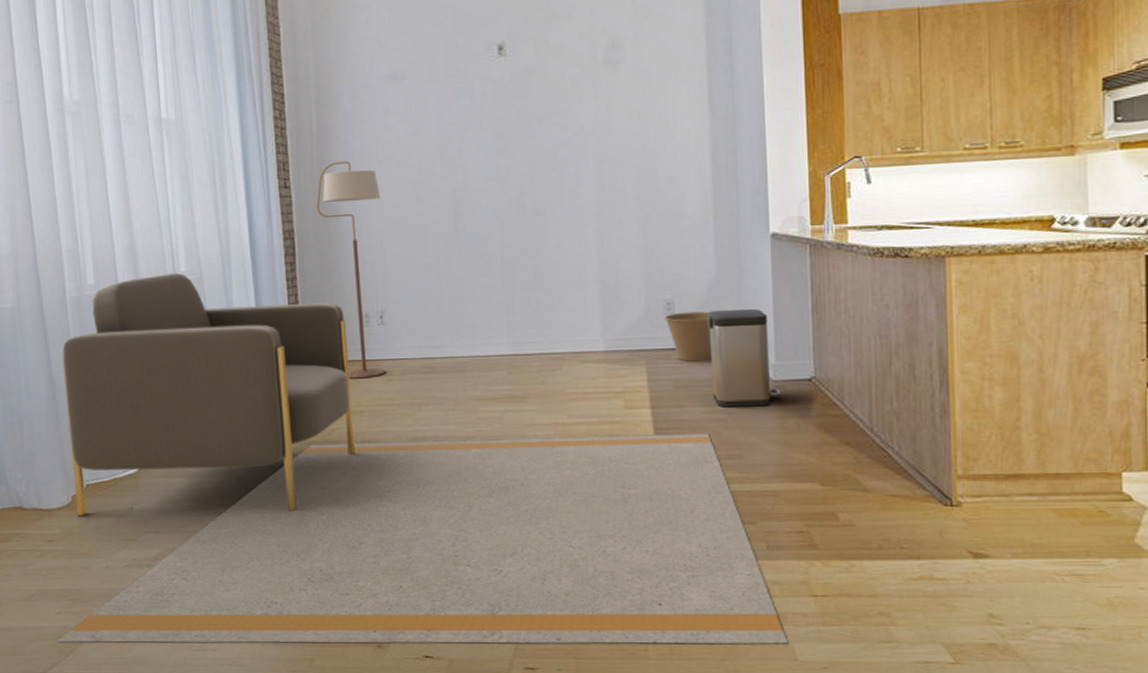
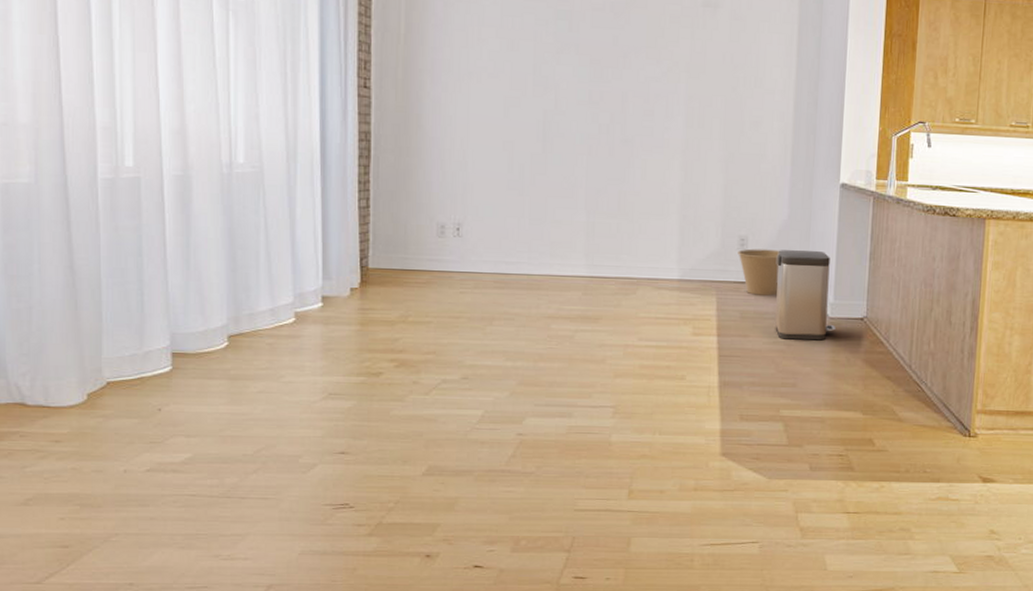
area rug: present [57,433,789,644] -> none [57,352,821,555]
armchair: present [62,273,356,516] -> none [87,164,420,420]
floor lamp: present [316,161,386,379] -> none [398,67,468,290]

